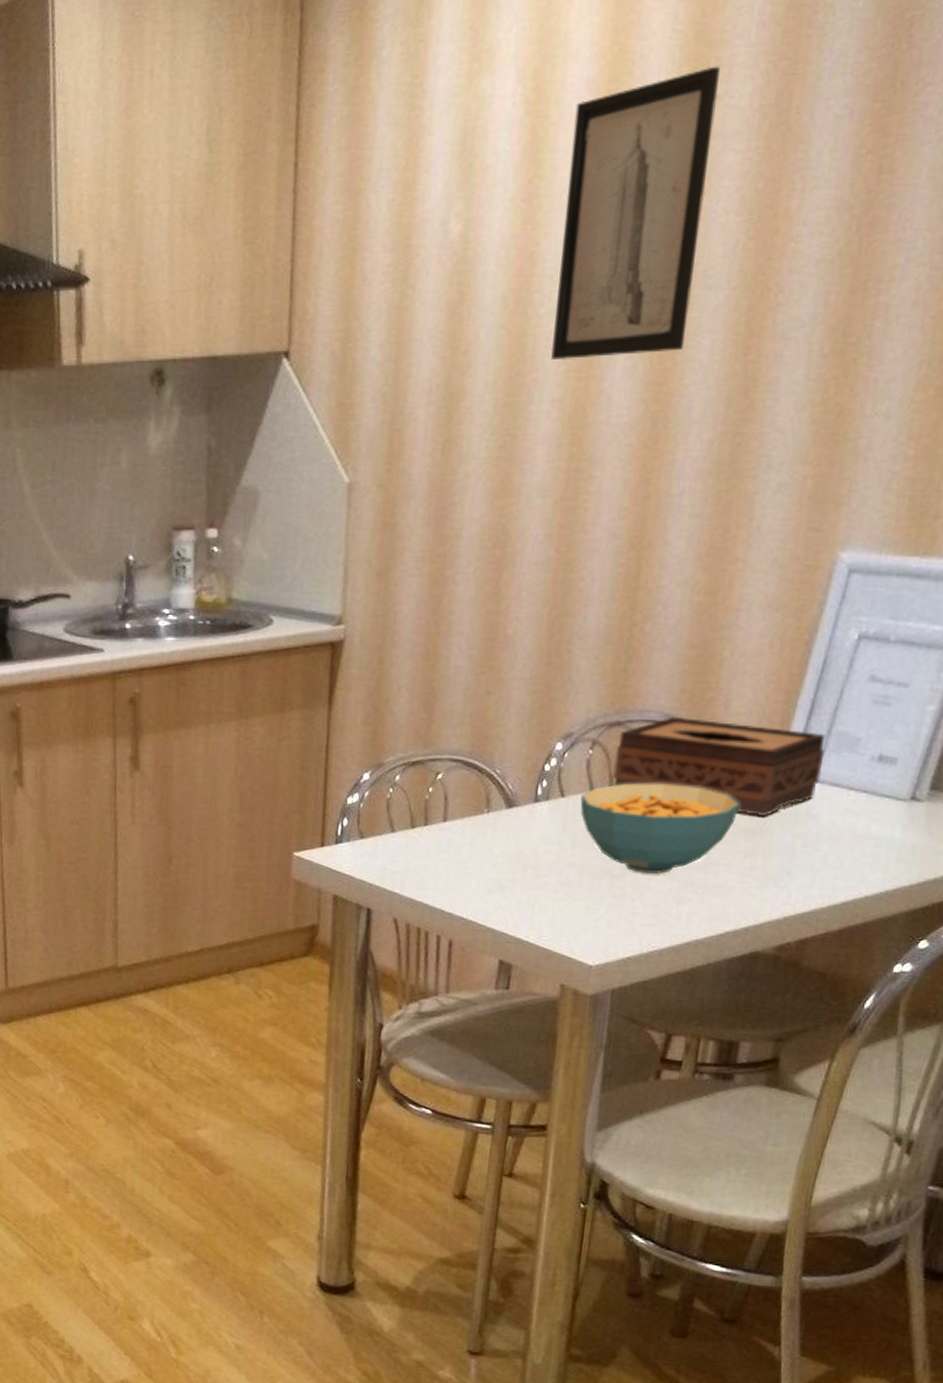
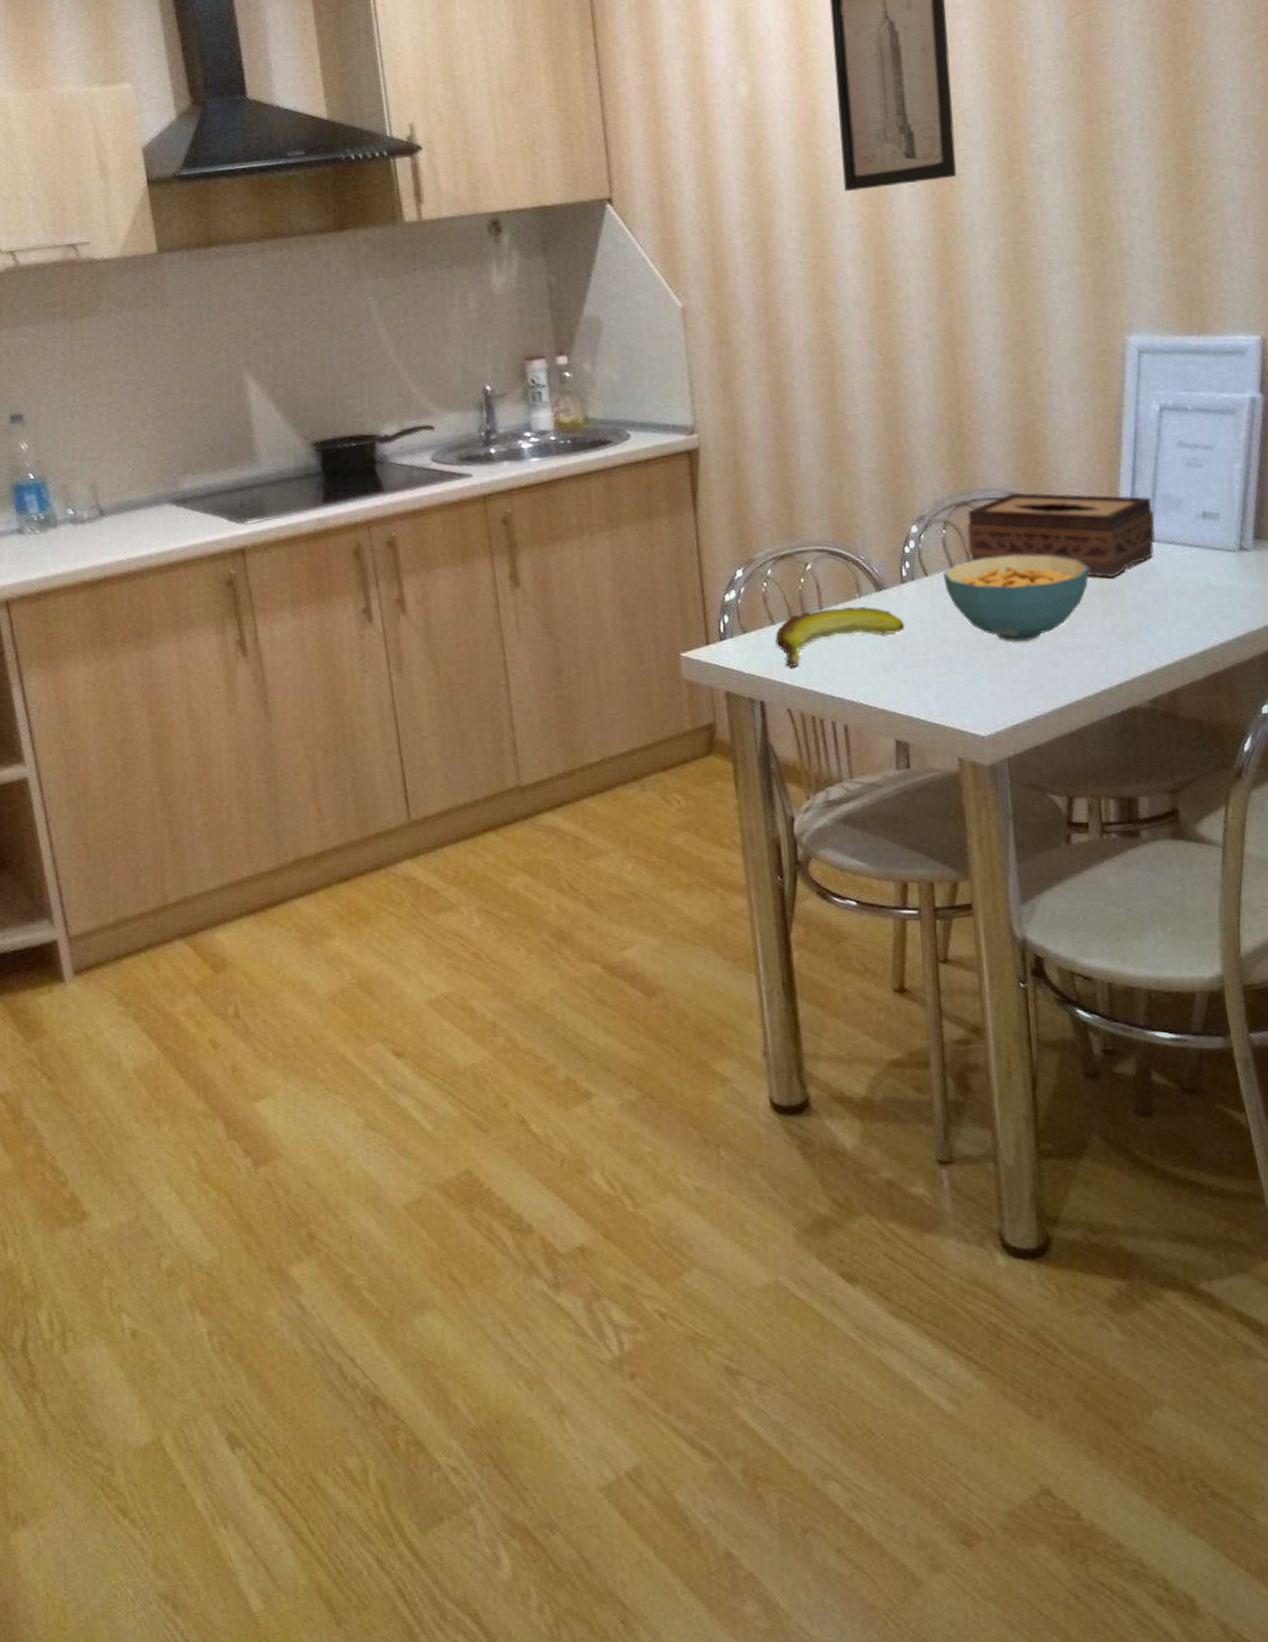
banana: none [392,821,531,877] -> present [775,606,905,667]

